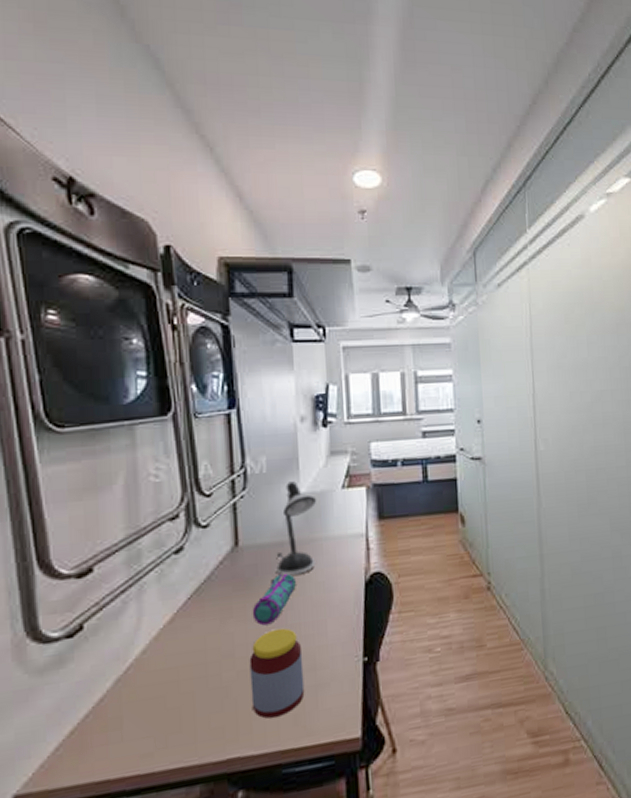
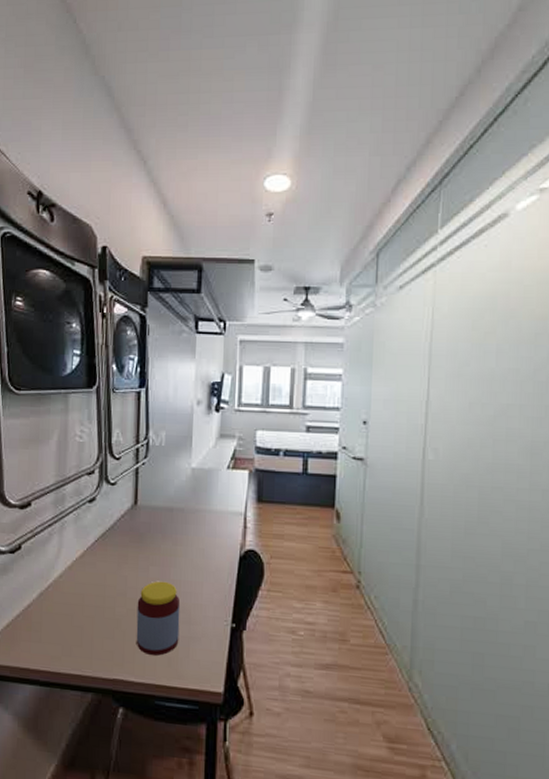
pencil case: present [252,573,296,626] -> none [143,534,180,576]
desk lamp: present [276,481,317,576] -> none [166,456,205,538]

